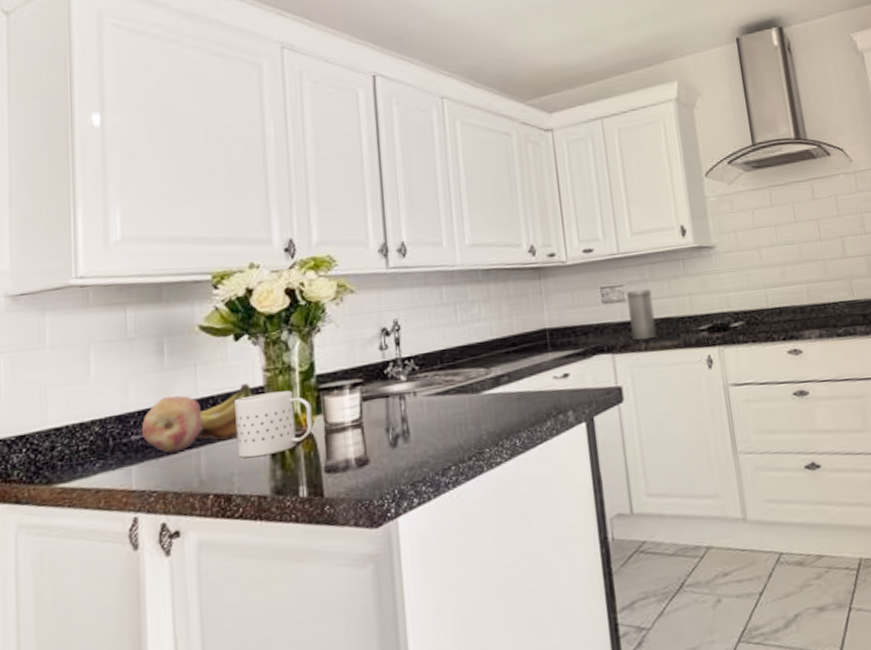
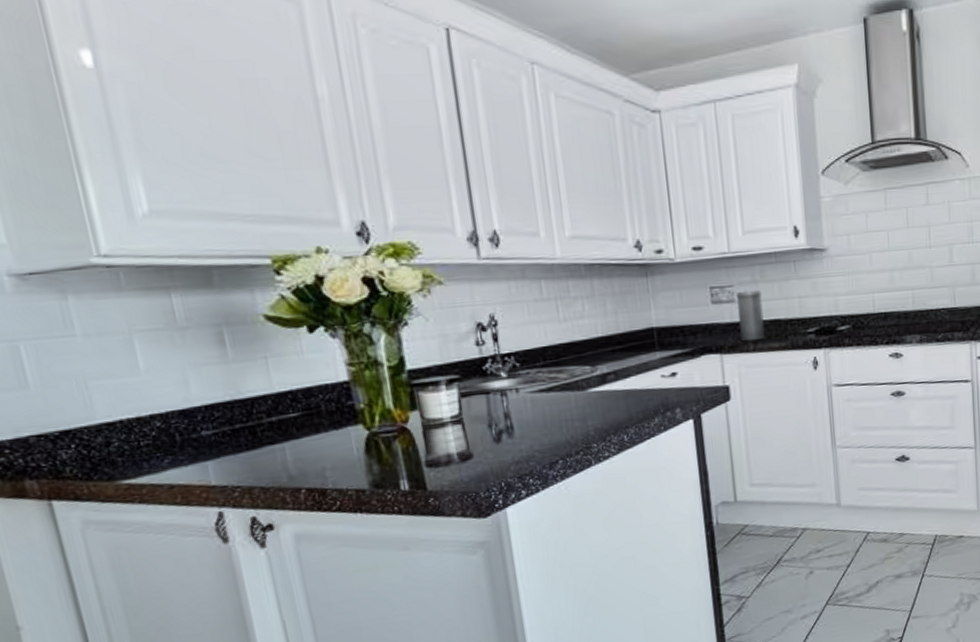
fruit: present [141,396,203,453] -> none [211,390,284,449]
fruit: present [197,383,253,440] -> none [278,377,338,435]
mug: present [235,390,313,458] -> none [317,385,409,453]

